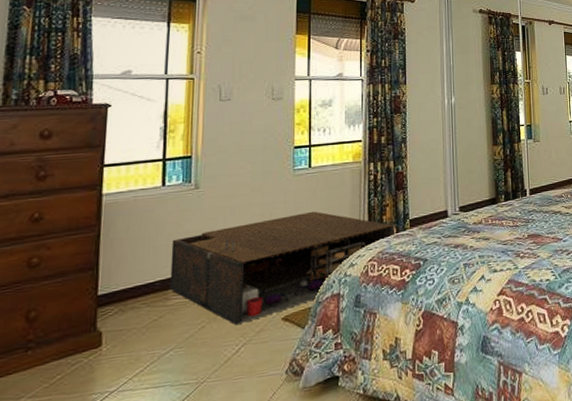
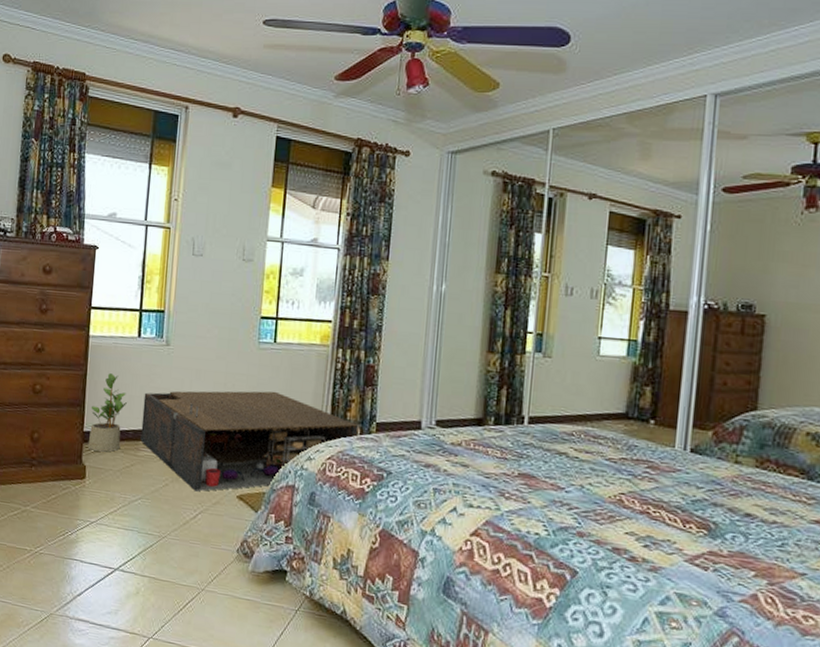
potted plant: none [103,228,151,314] -> present [87,373,127,452]

